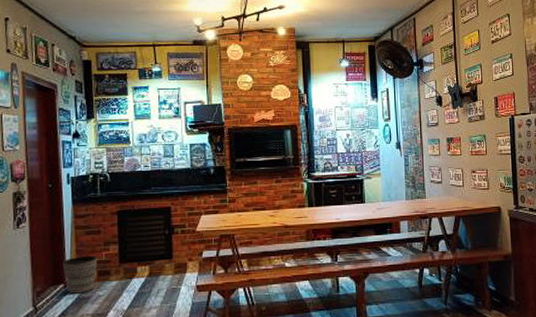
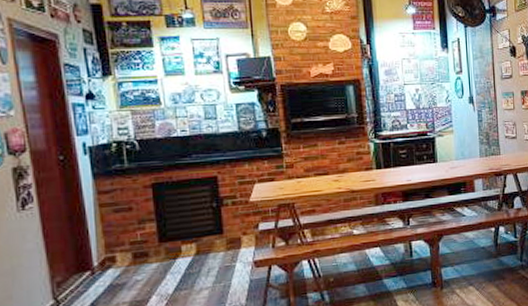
planter pot: present [62,255,97,294] -> none [86,236,131,281]

